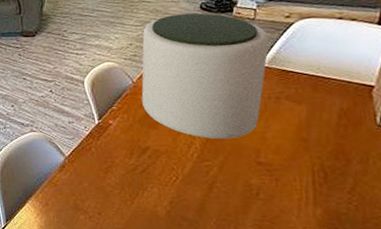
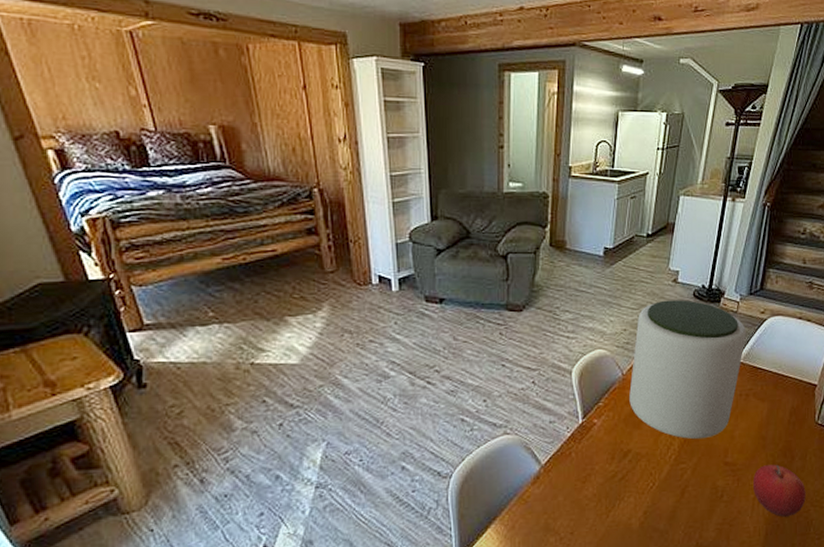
fruit: none [296,167,374,221] -> present [753,464,806,517]

